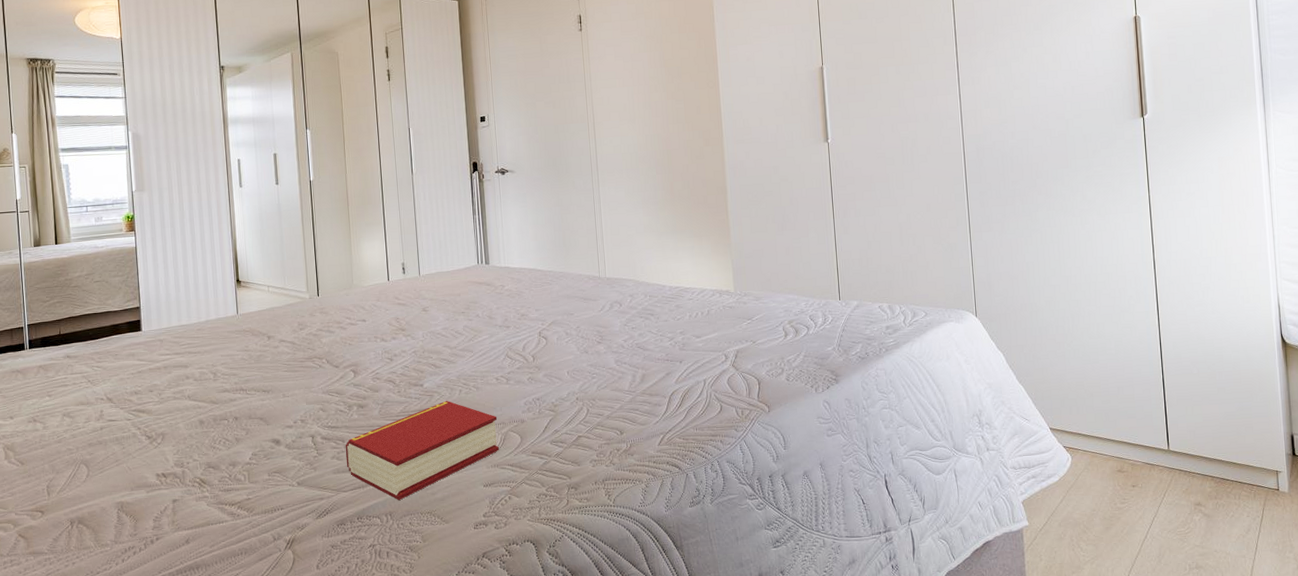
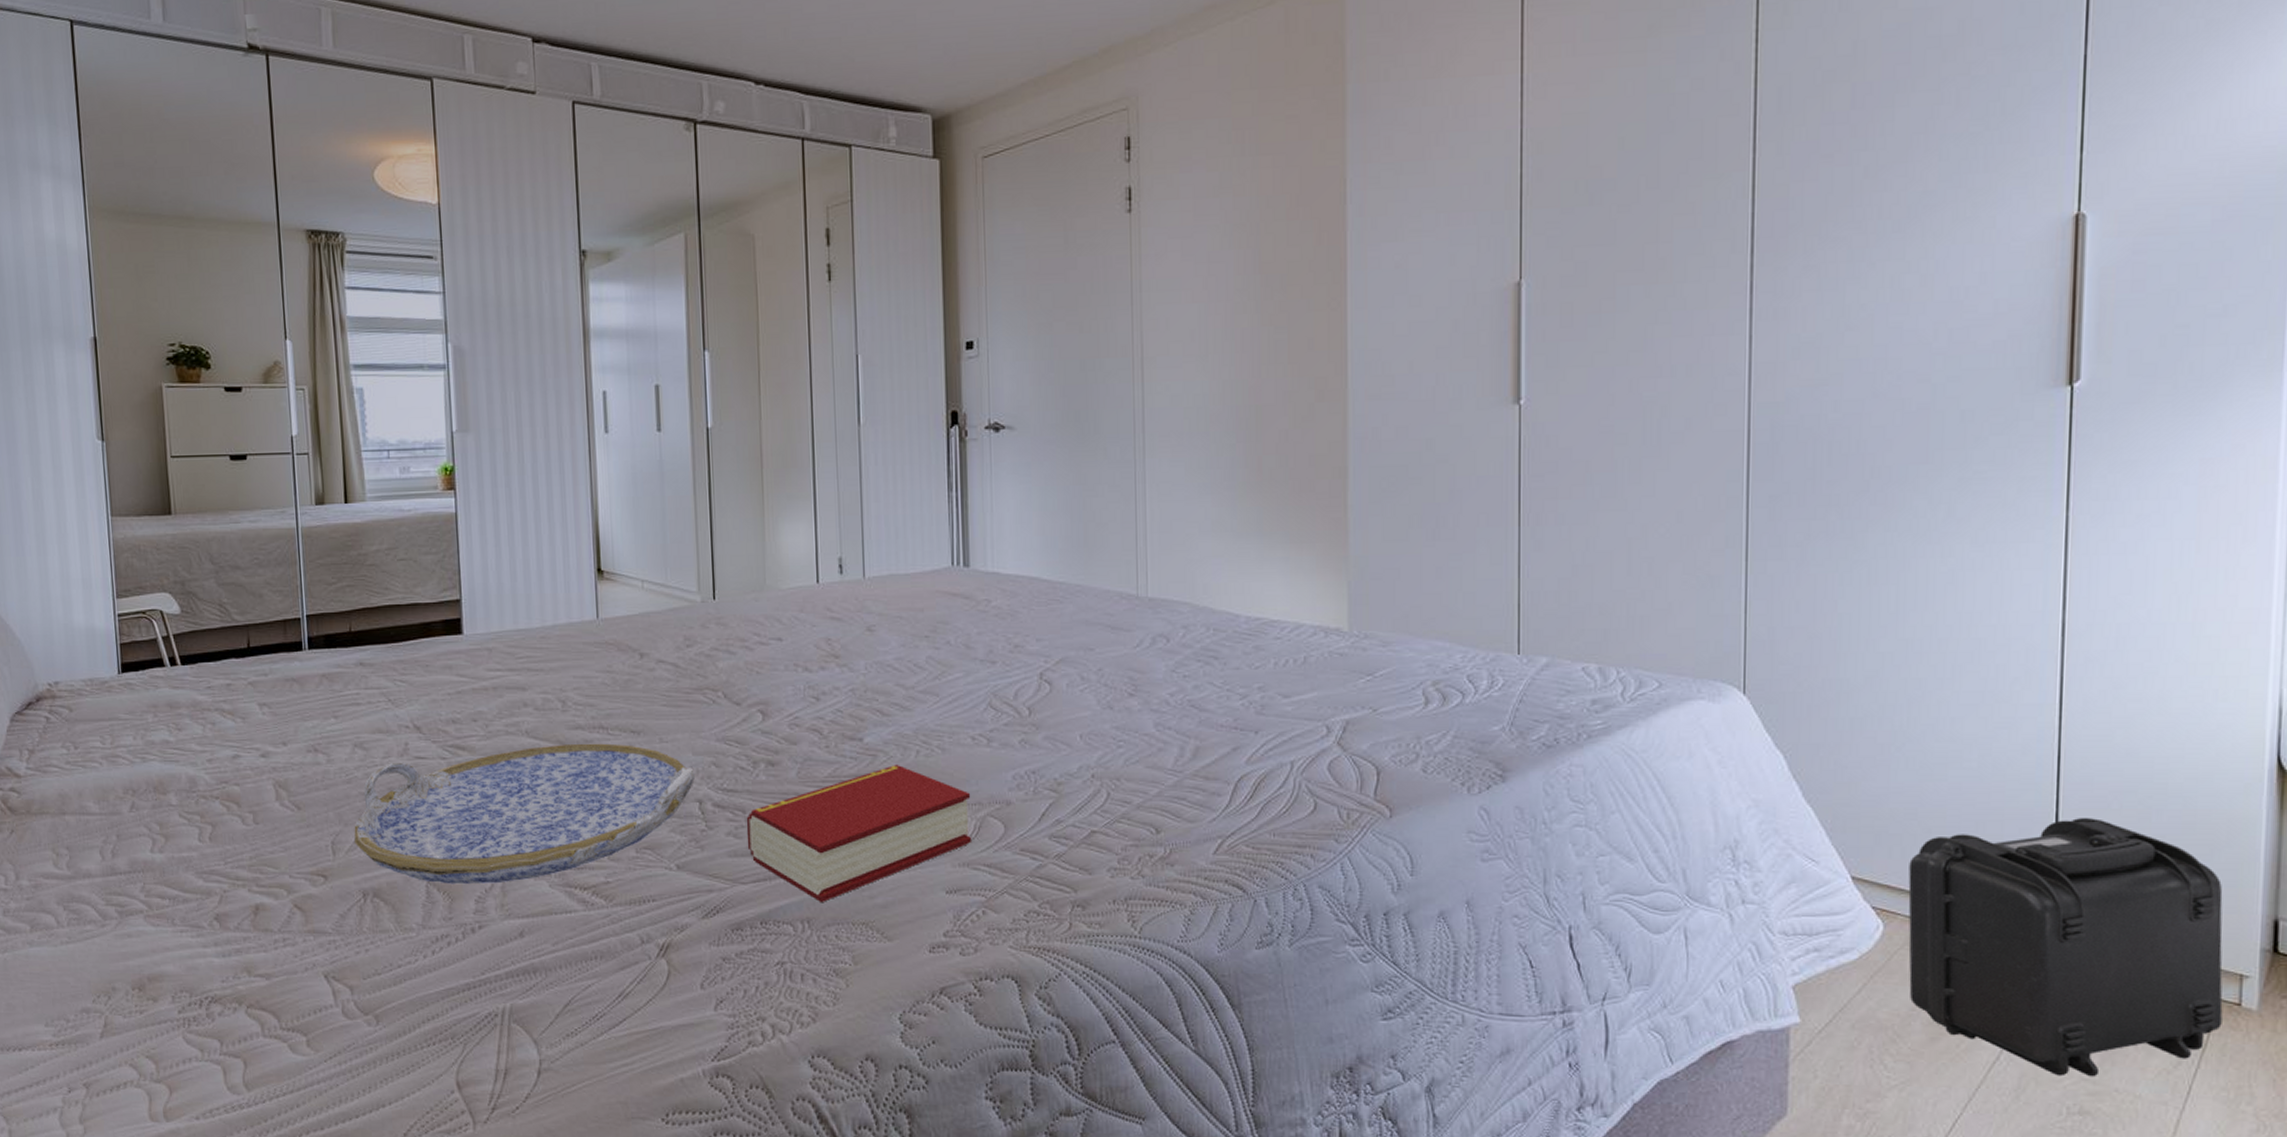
serving tray: none [63,400,309,510] -> present [354,743,696,885]
backpack: none [1082,379,1270,545] -> present [1908,817,2223,1077]

